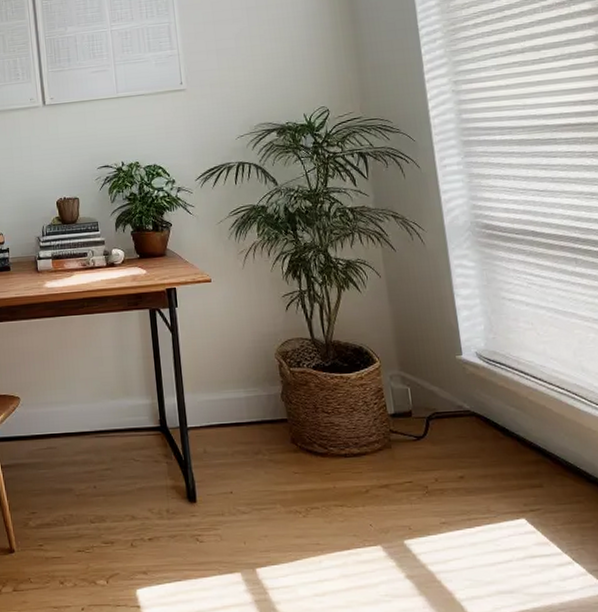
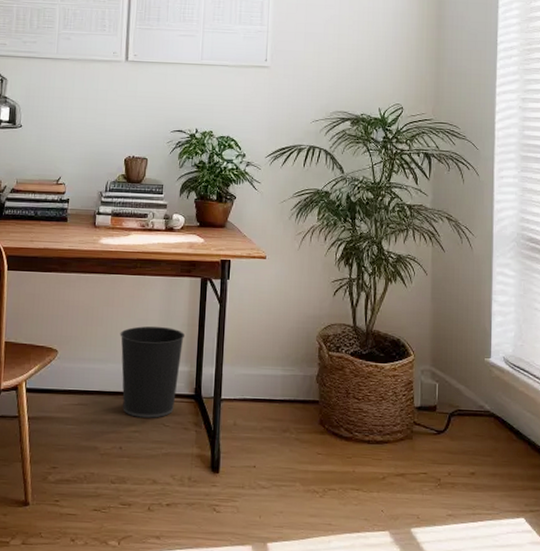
wastebasket: none [77,362,142,455] -> present [120,326,186,418]

